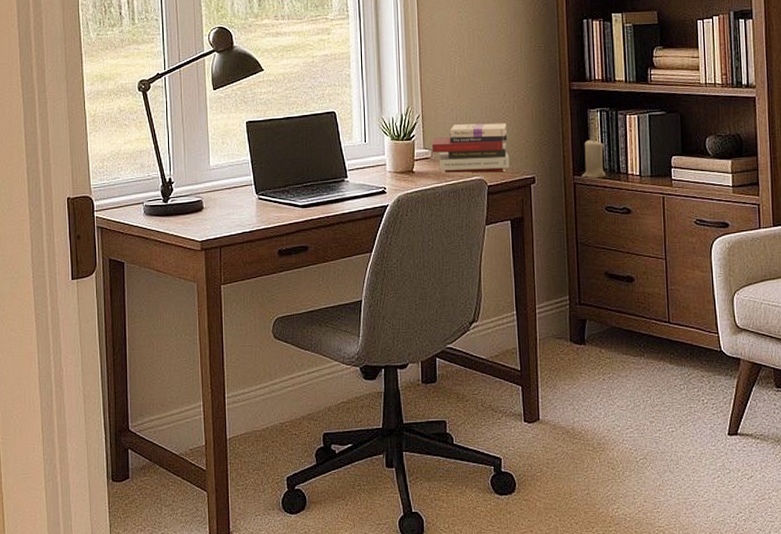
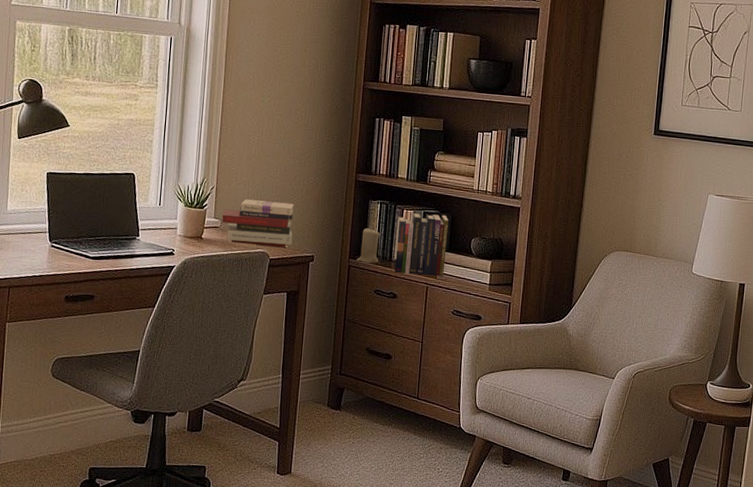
books: none [621,115,680,186] -> present [393,212,449,277]

